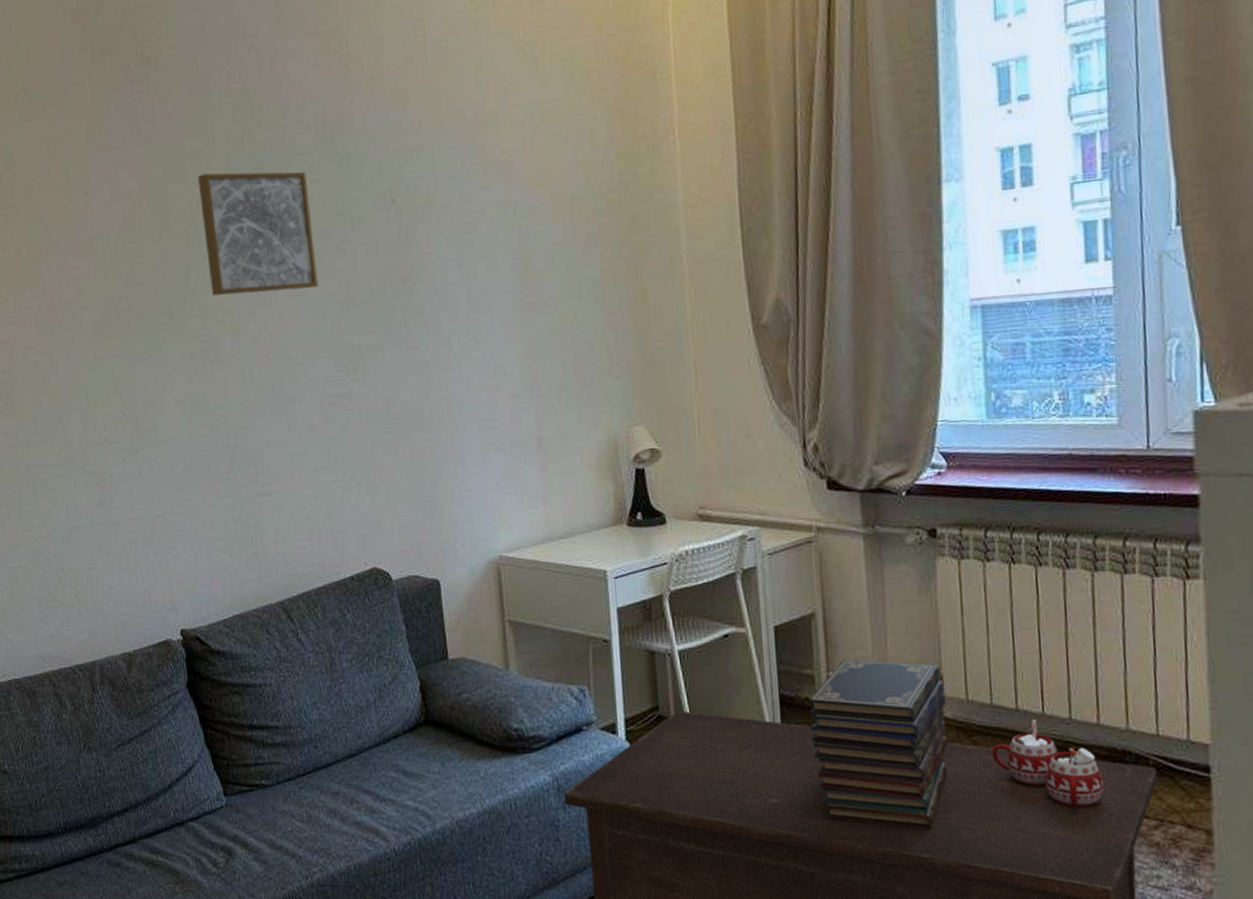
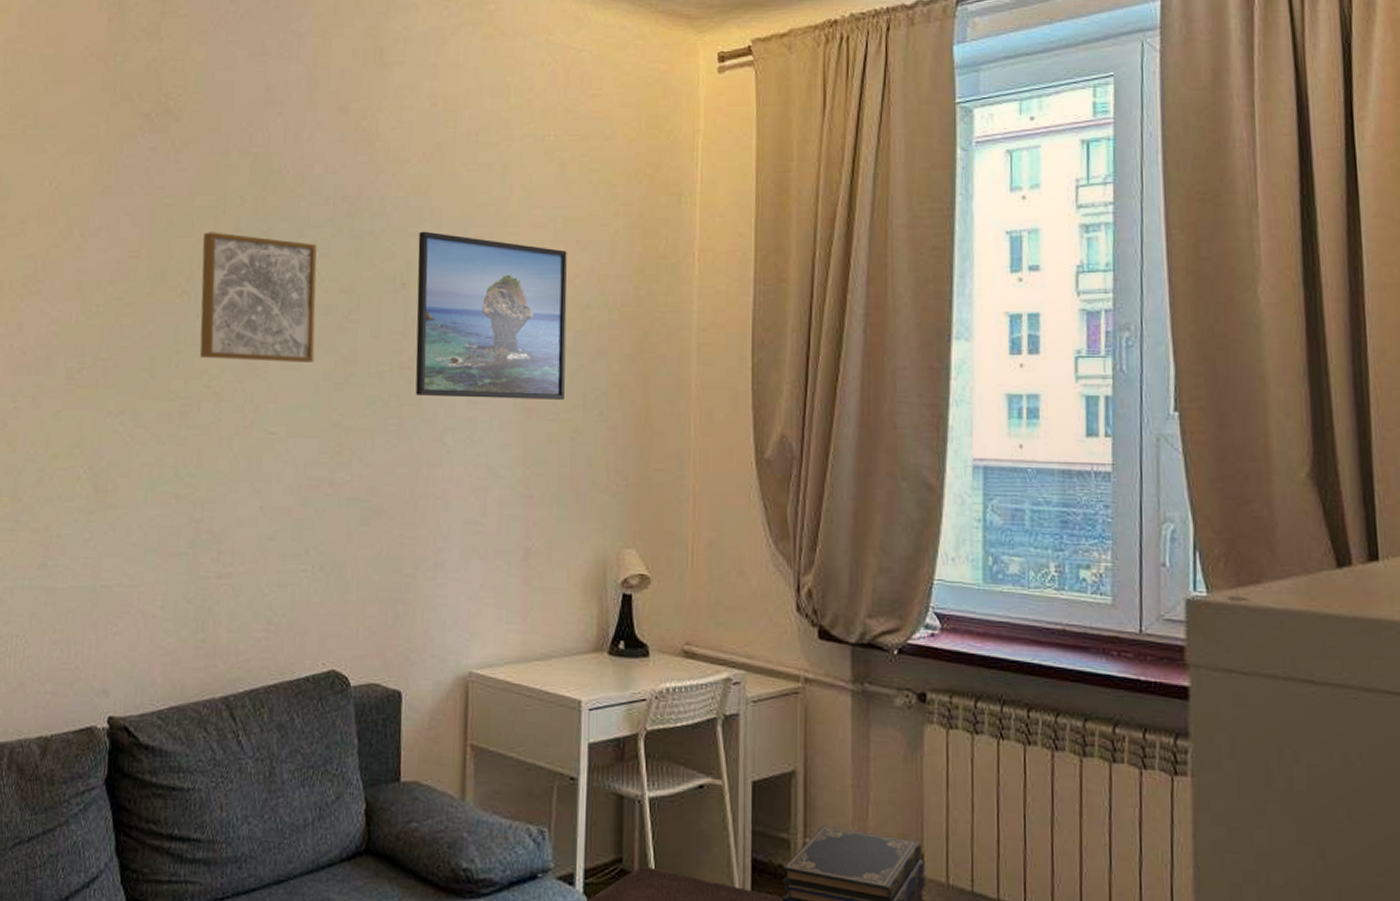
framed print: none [402,144,562,306] -> present [415,231,567,400]

